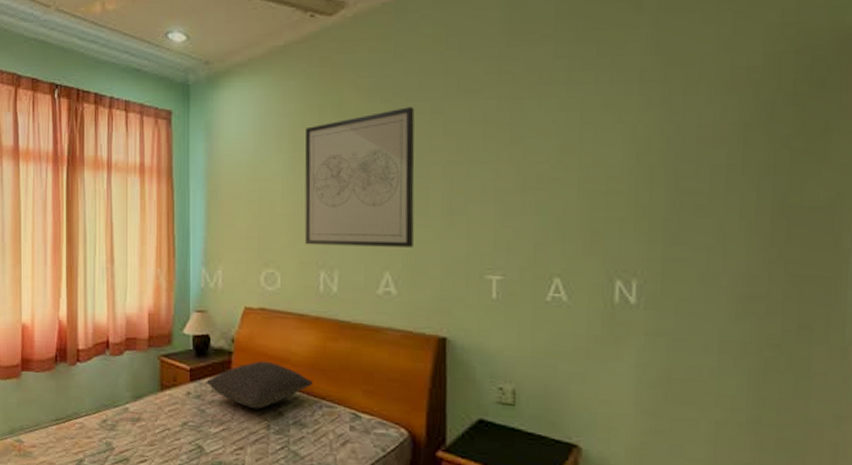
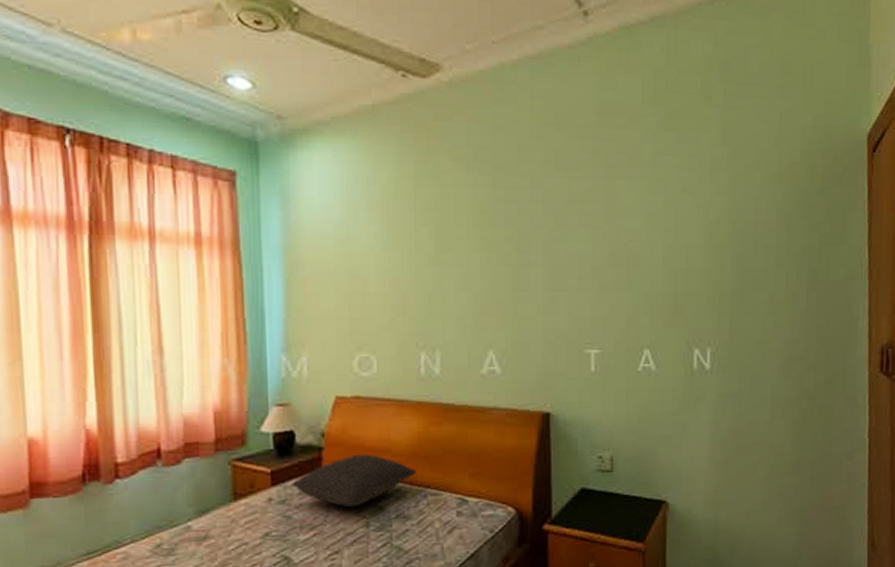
wall art: present [304,107,415,247] -> none [401,181,516,325]

